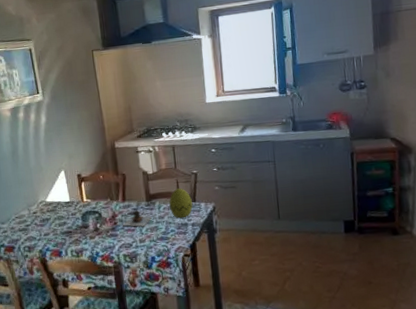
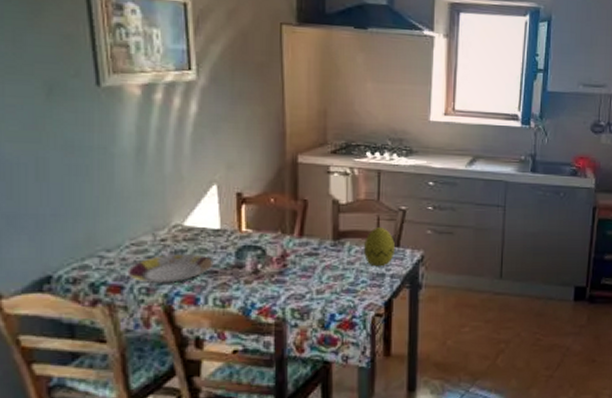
plate: none [15,220,68,244] -> present [127,253,214,284]
teapot: present [123,210,153,227] -> none [295,250,339,273]

